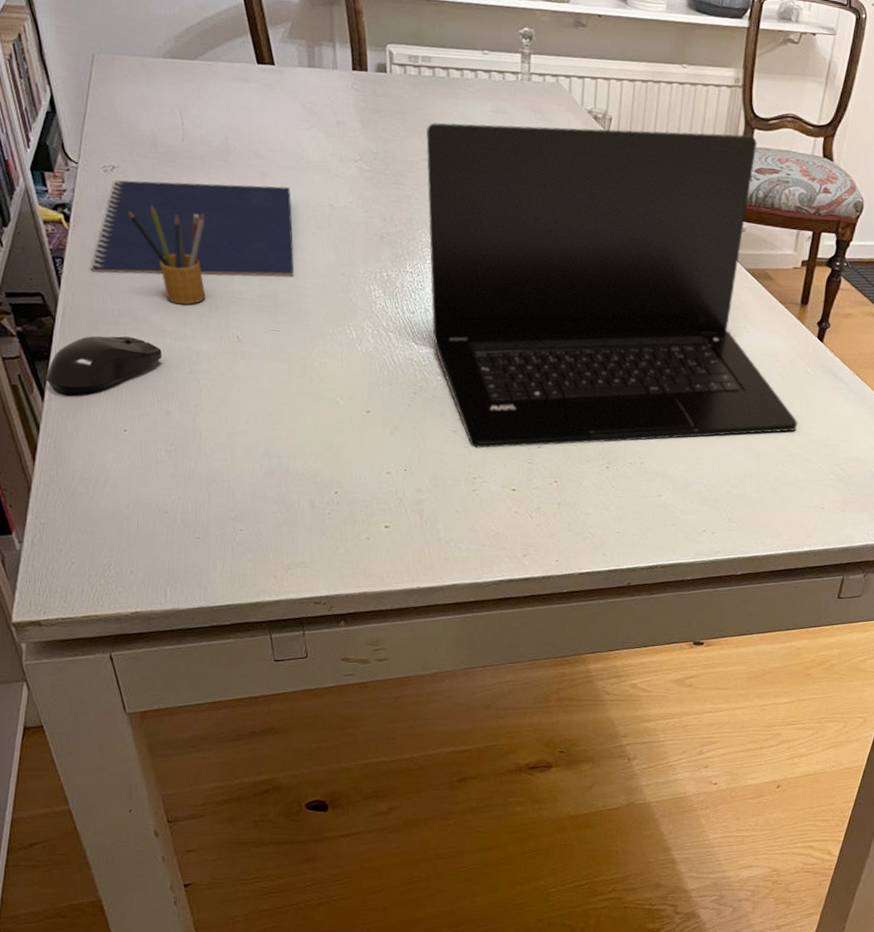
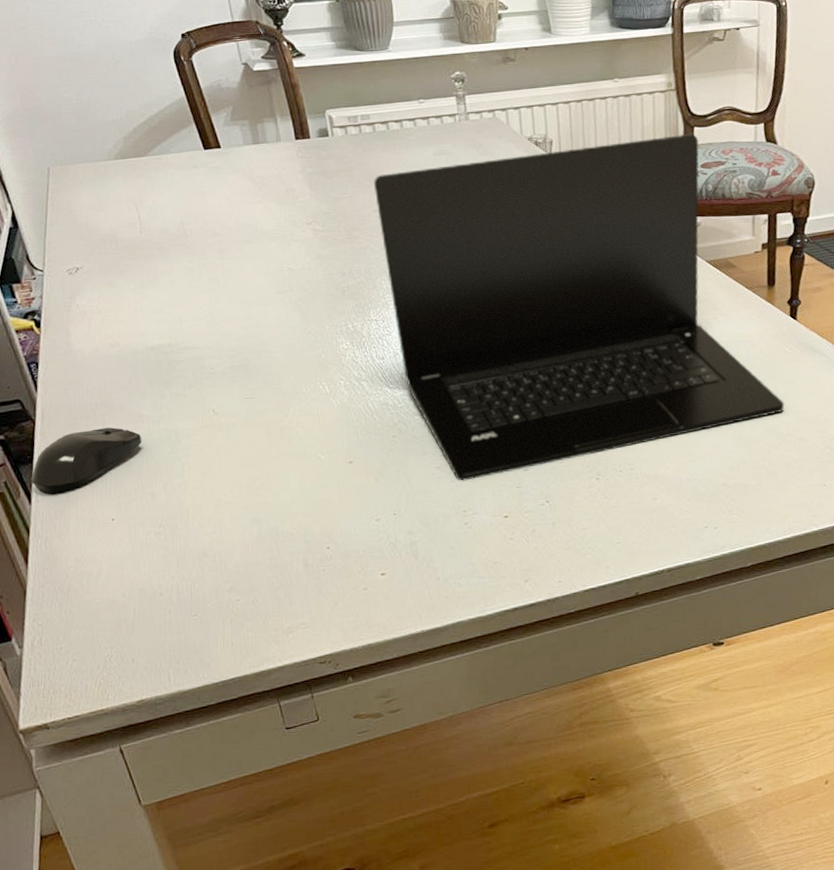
notepad: present [89,180,294,277] -> none [63,259,261,371]
pencil box: present [127,205,206,305] -> none [95,297,178,388]

